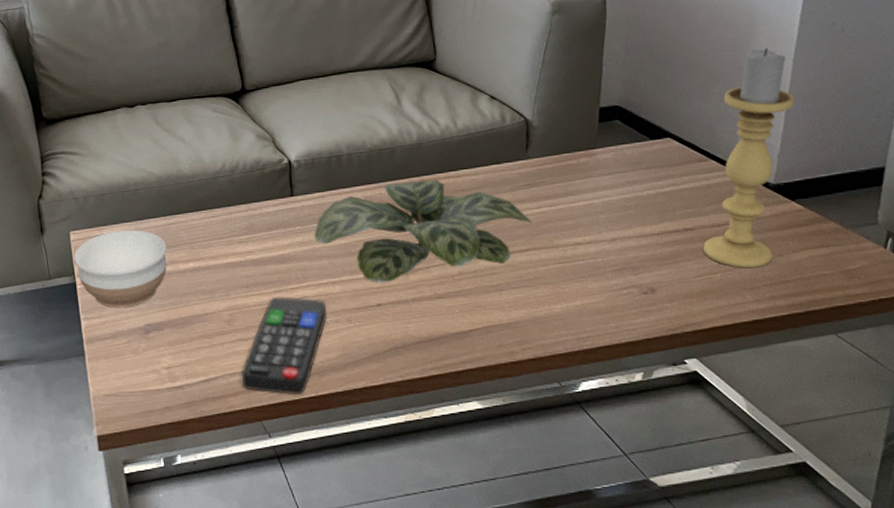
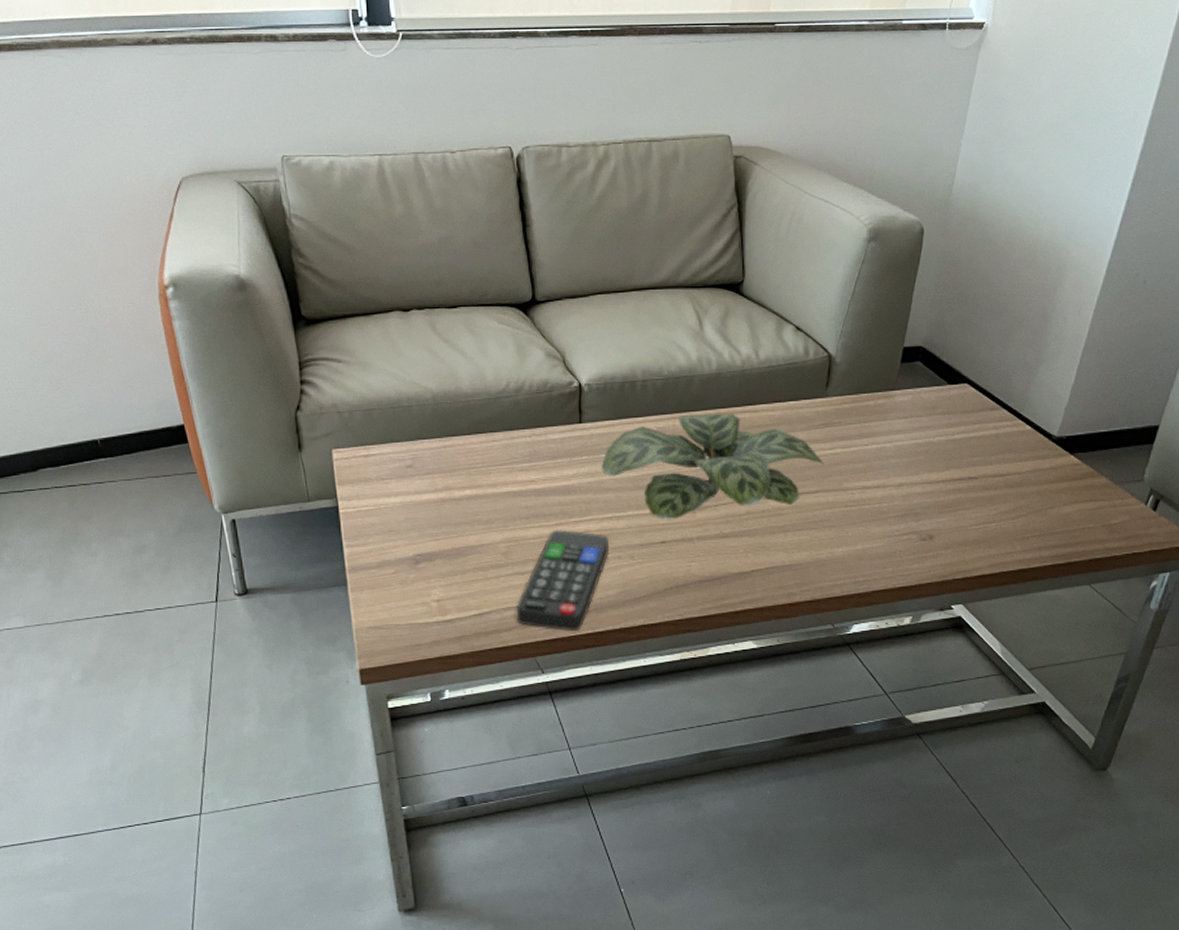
bowl: present [74,229,167,308] -> none [336,450,442,536]
candle holder: present [702,47,795,269] -> none [982,295,1089,519]

